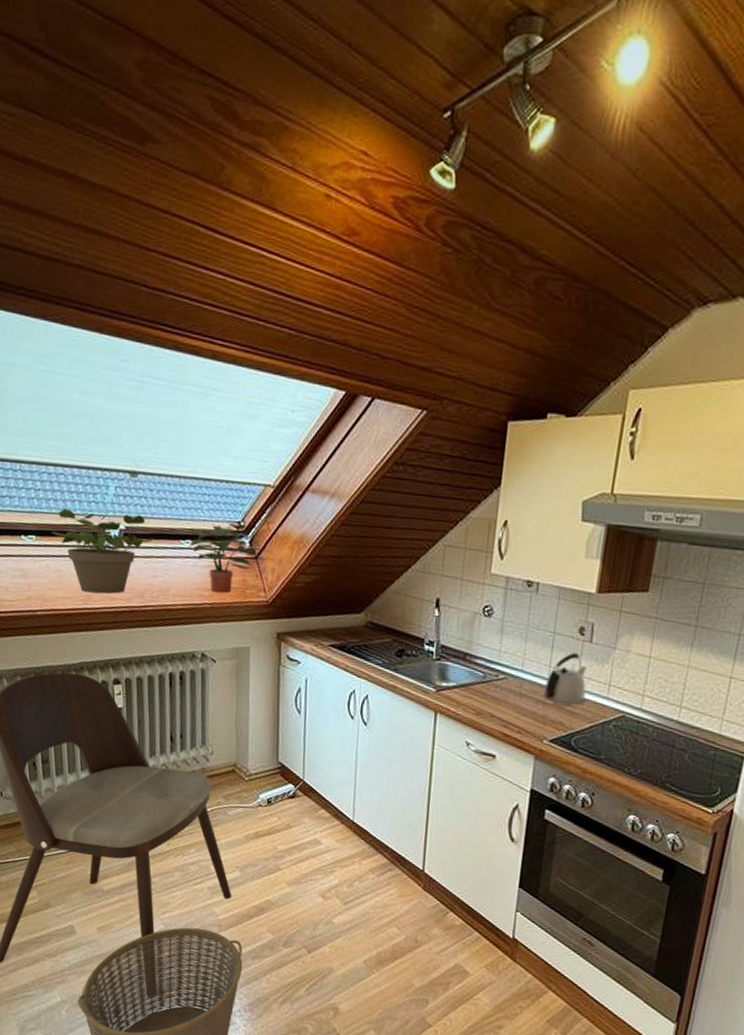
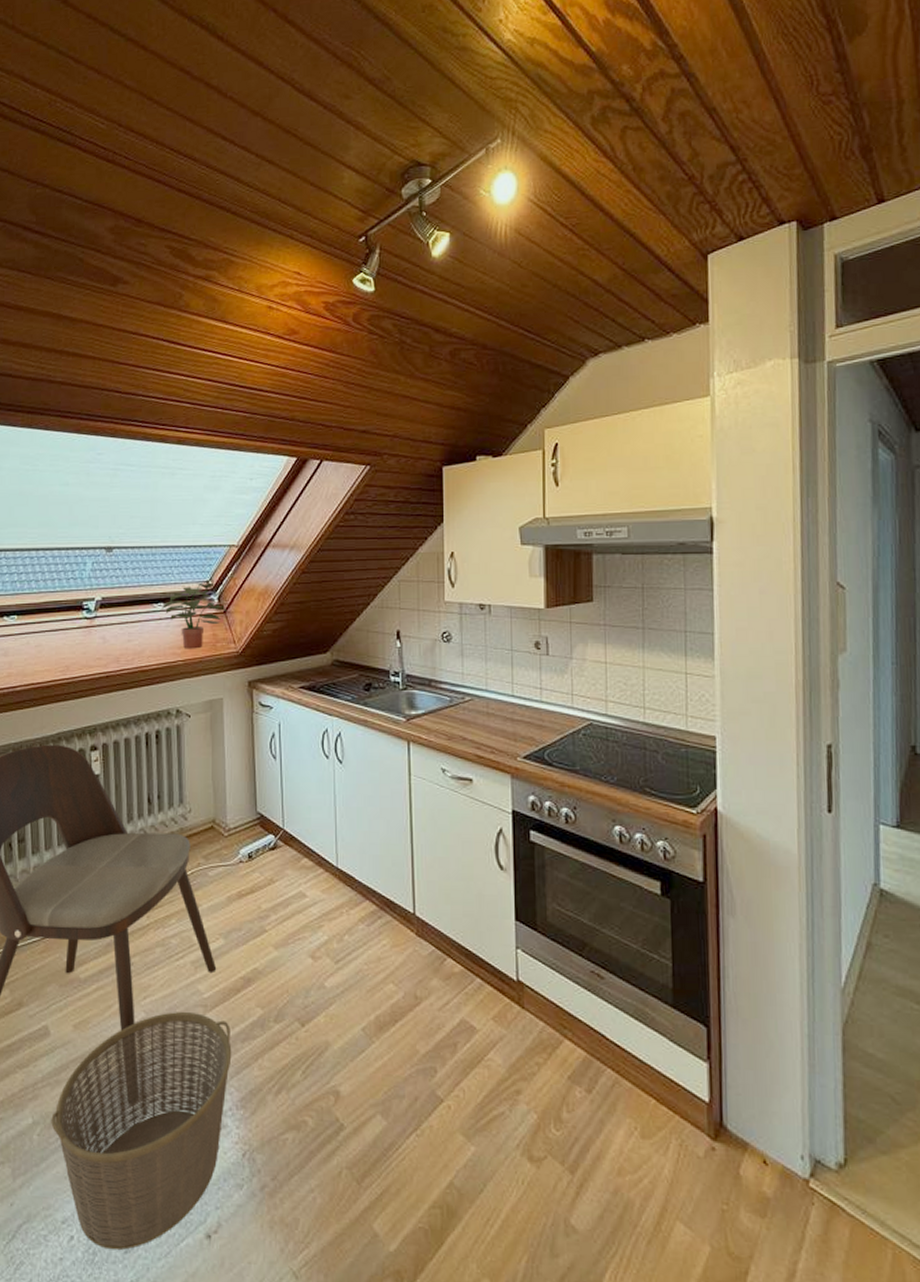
potted plant: present [51,508,154,595] -> none [32,585,128,663]
kettle: present [542,652,587,706] -> none [509,667,551,720]

